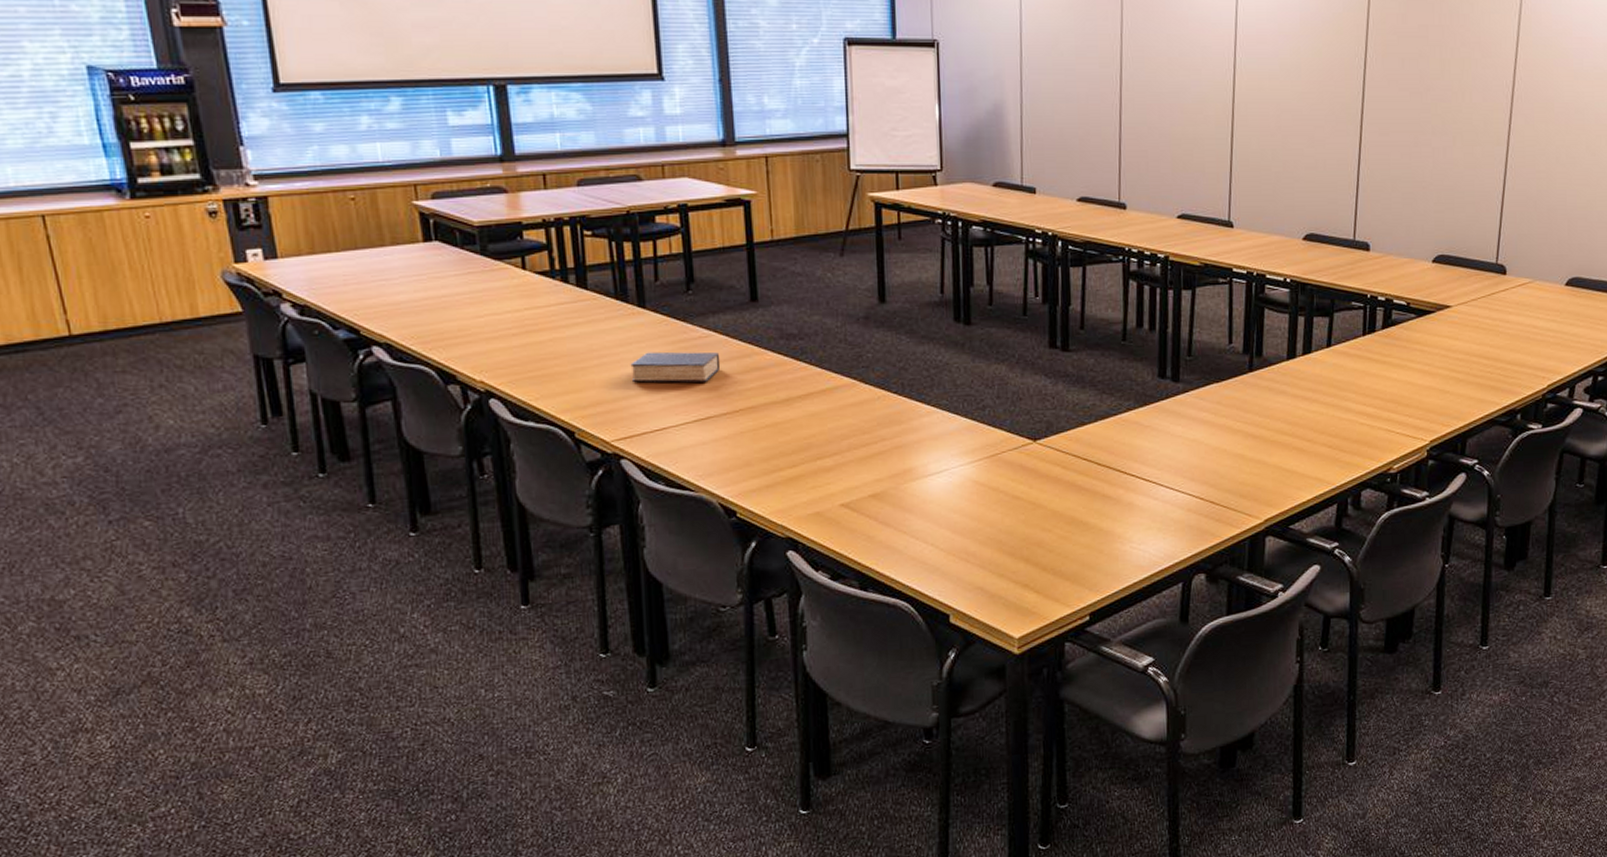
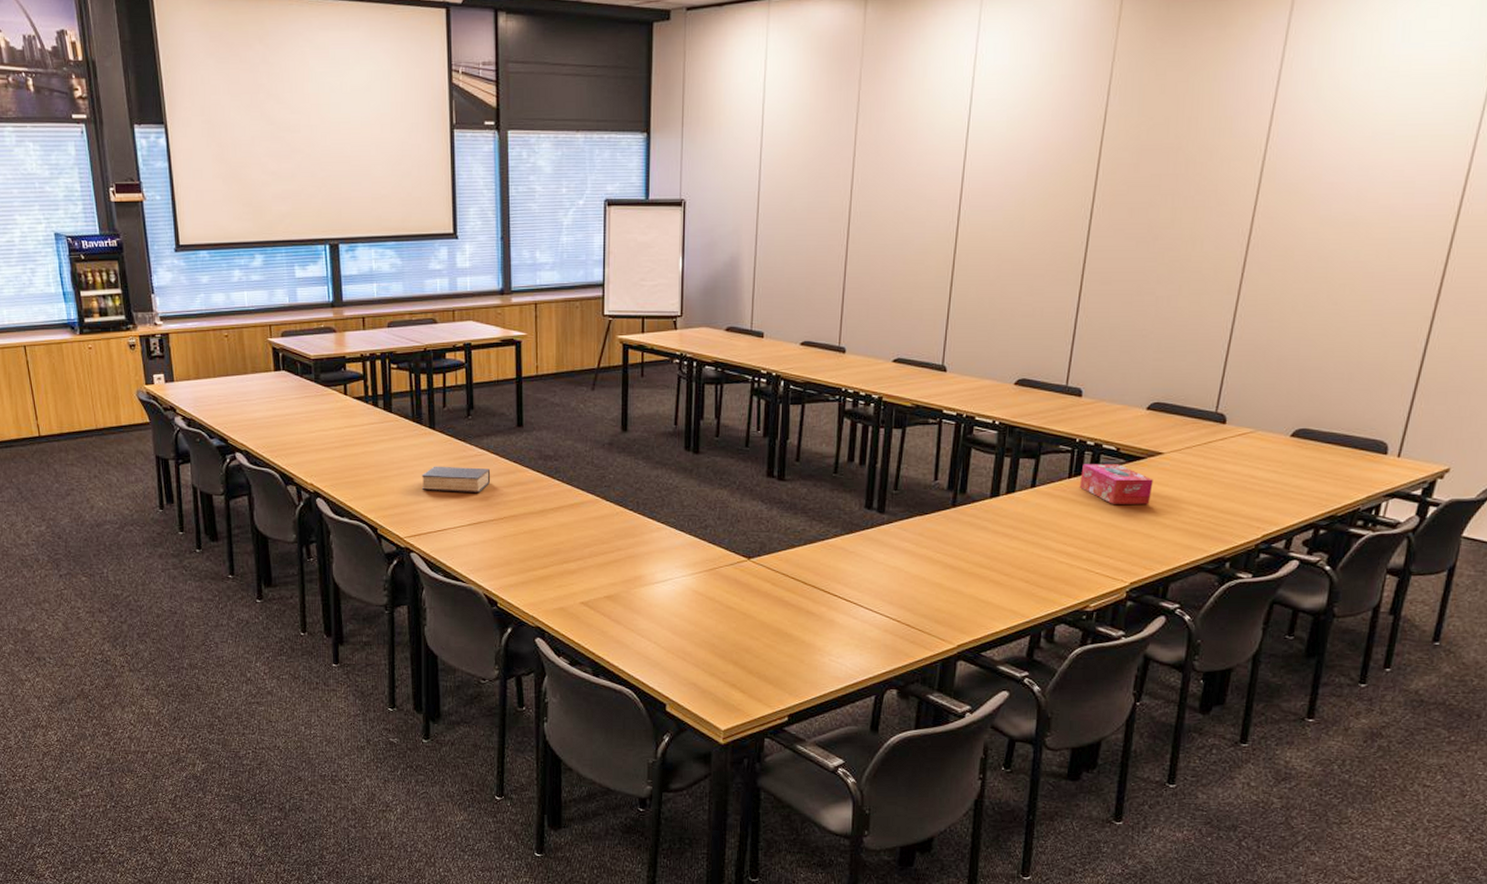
tissue box: none [1374,319,1444,361] -> present [1080,464,1154,504]

